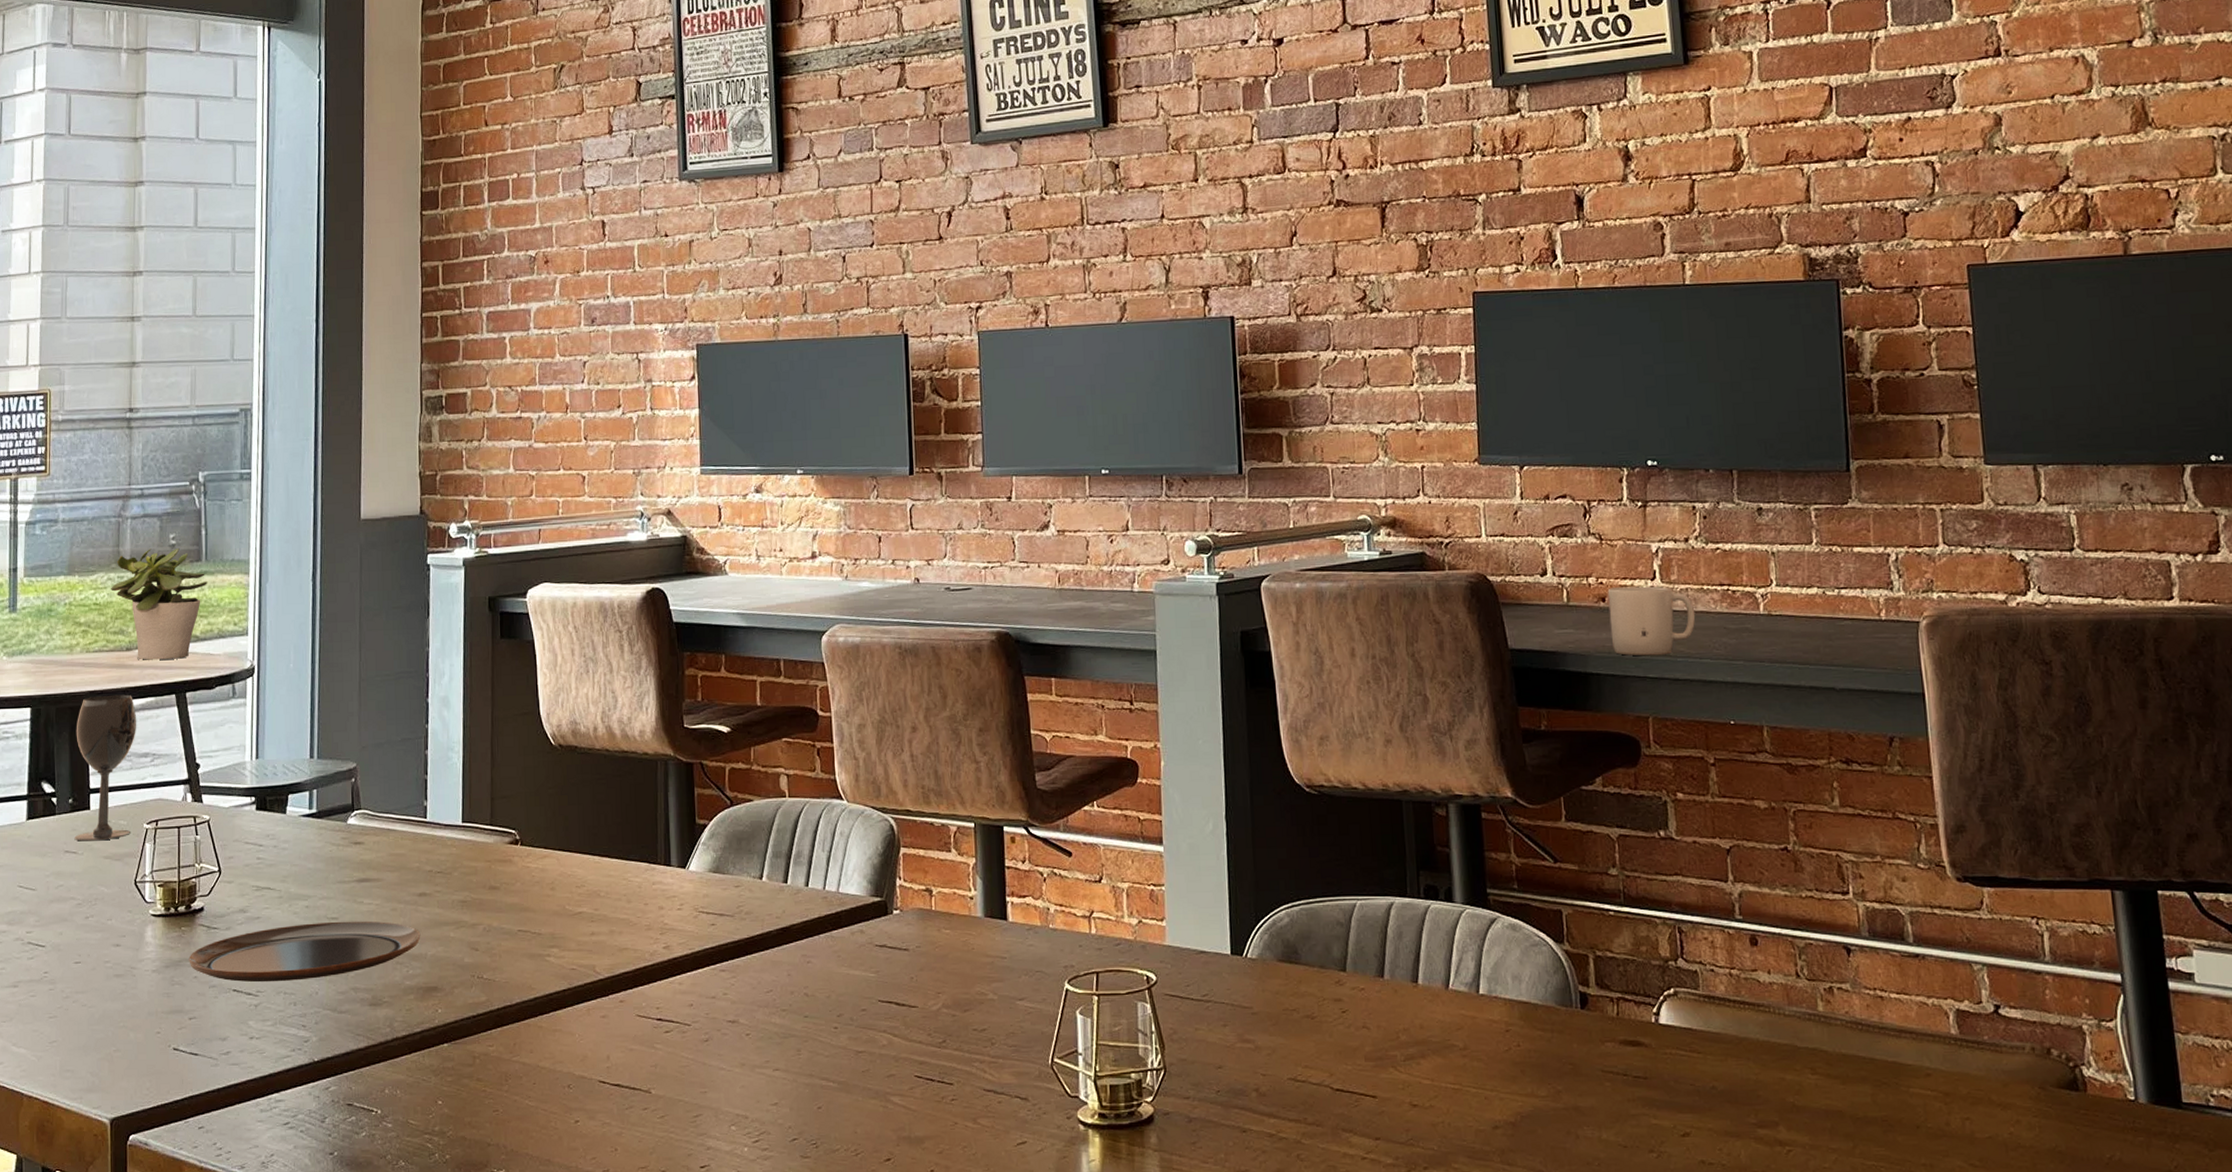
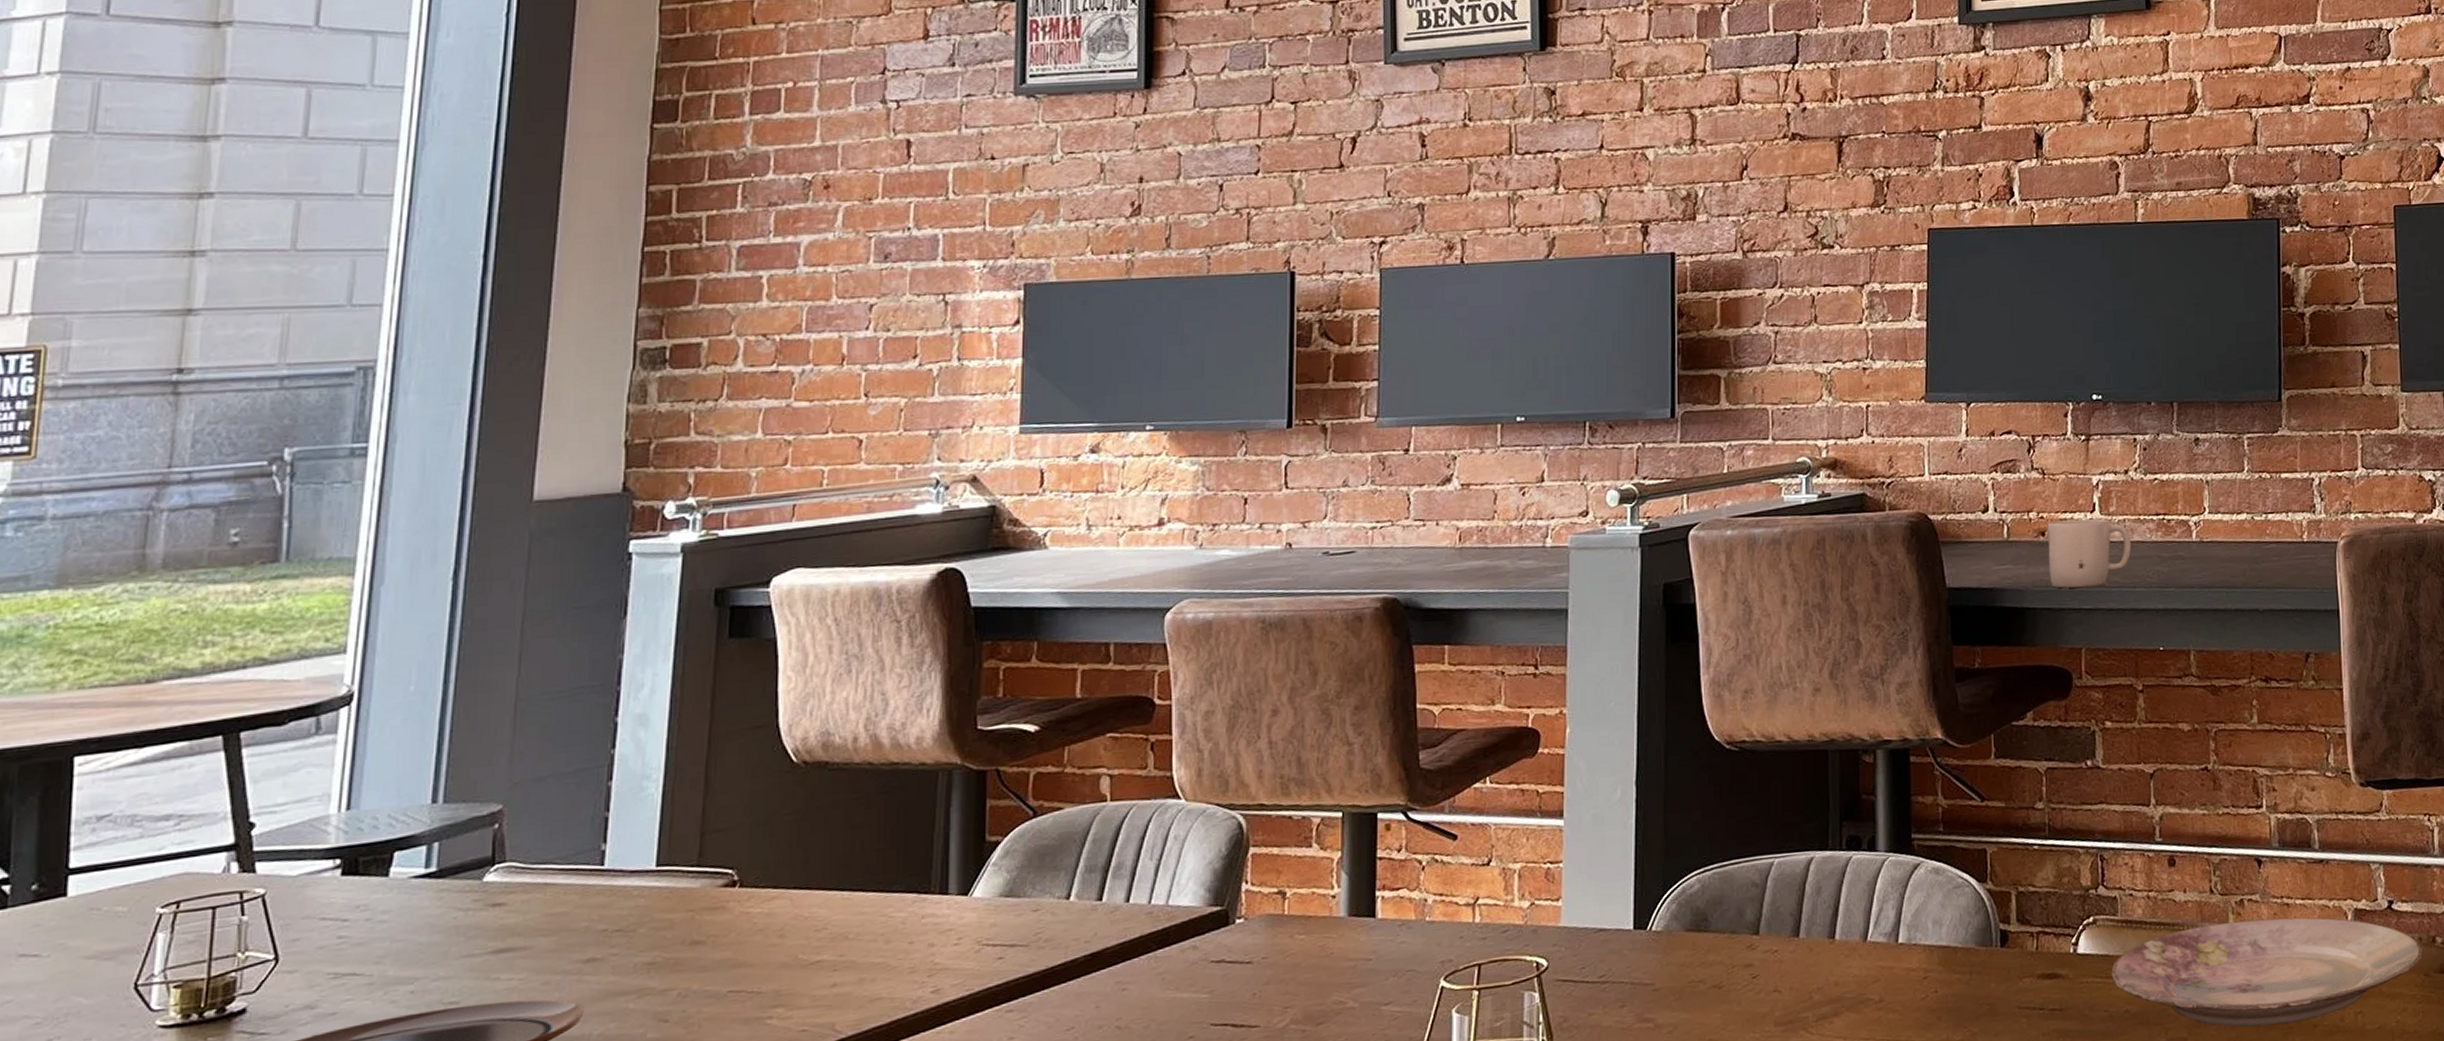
wine glass: present [74,694,137,841] -> none [36,740,157,940]
potted plant: present [111,547,207,660] -> none [127,546,287,694]
plate: none [1695,1008,2037,1122] -> present [2111,917,2423,1028]

